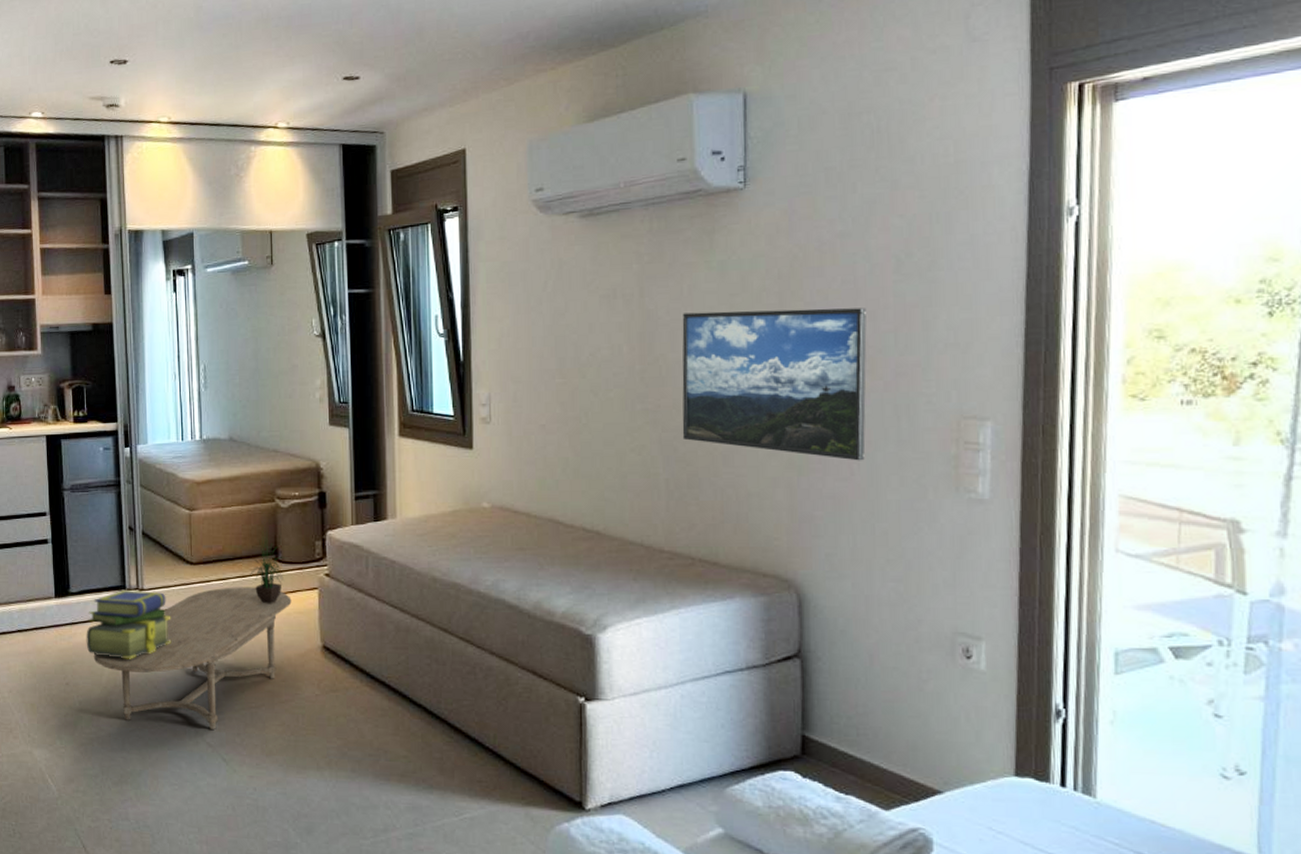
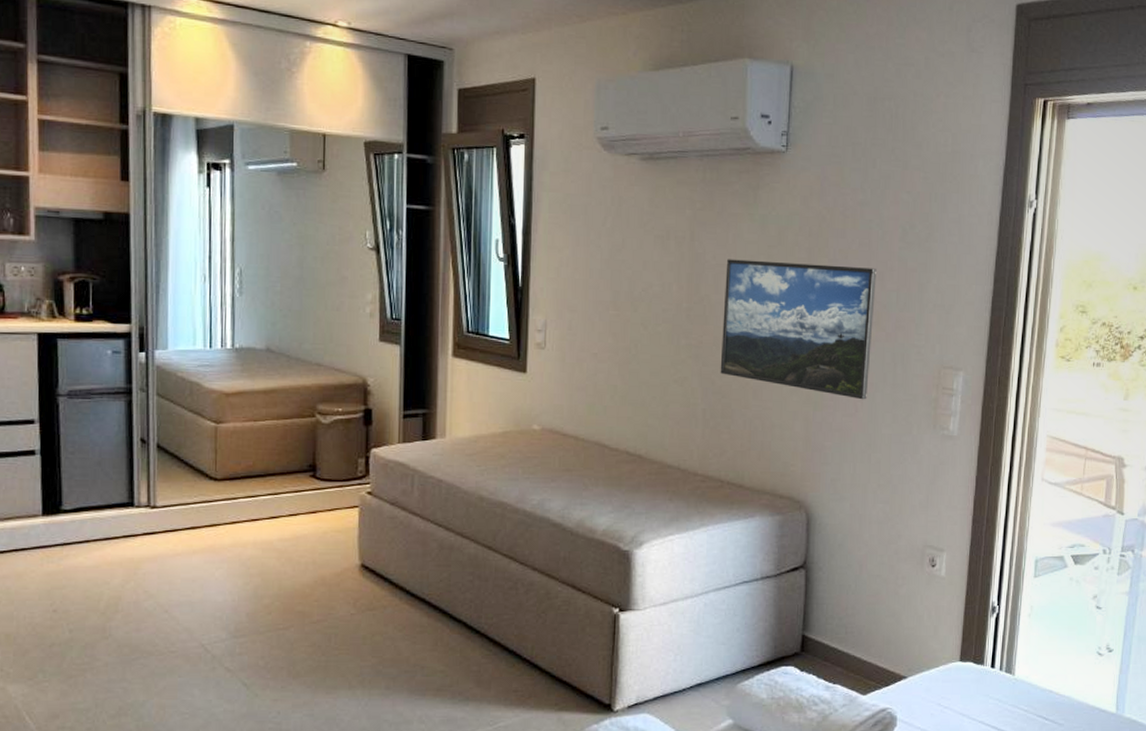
stack of books: present [86,590,172,659] -> none [81,508,189,582]
coffee table: present [93,587,292,729] -> none [89,504,329,653]
potted plant: present [249,534,287,604] -> none [282,450,326,523]

